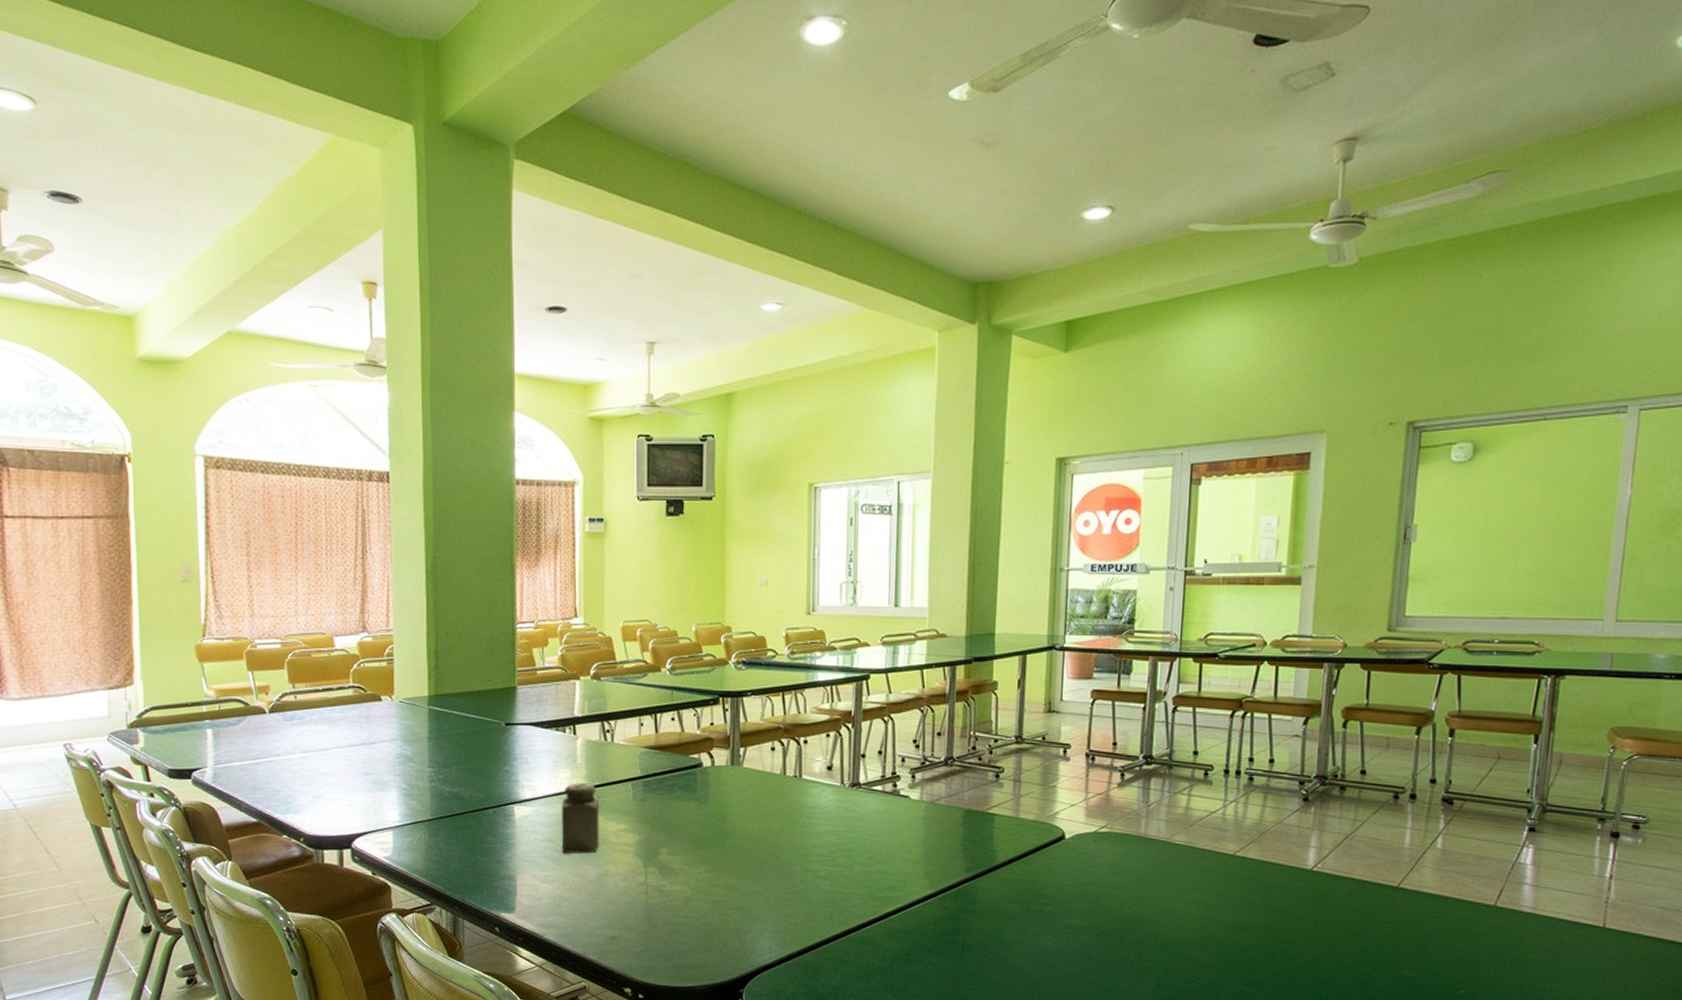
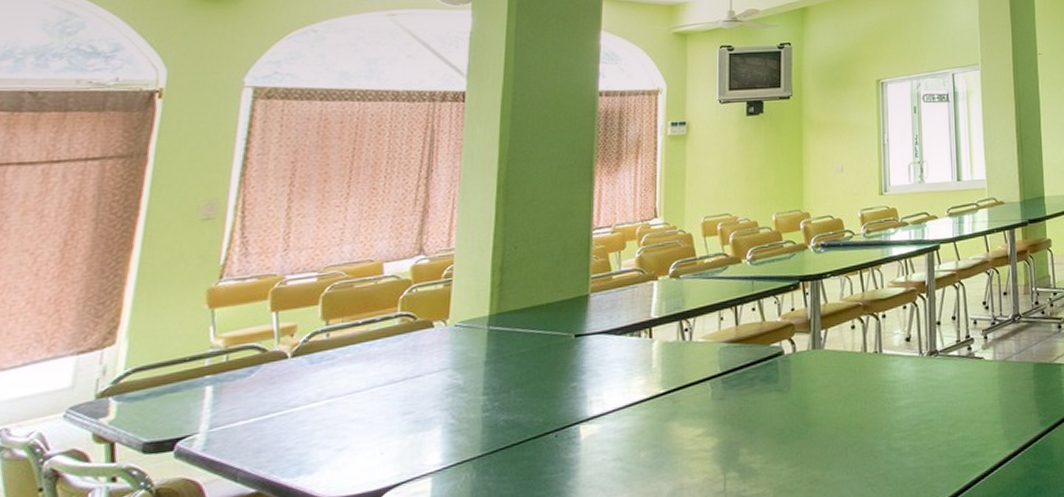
salt shaker: present [561,782,599,854] -> none [631,388,675,471]

